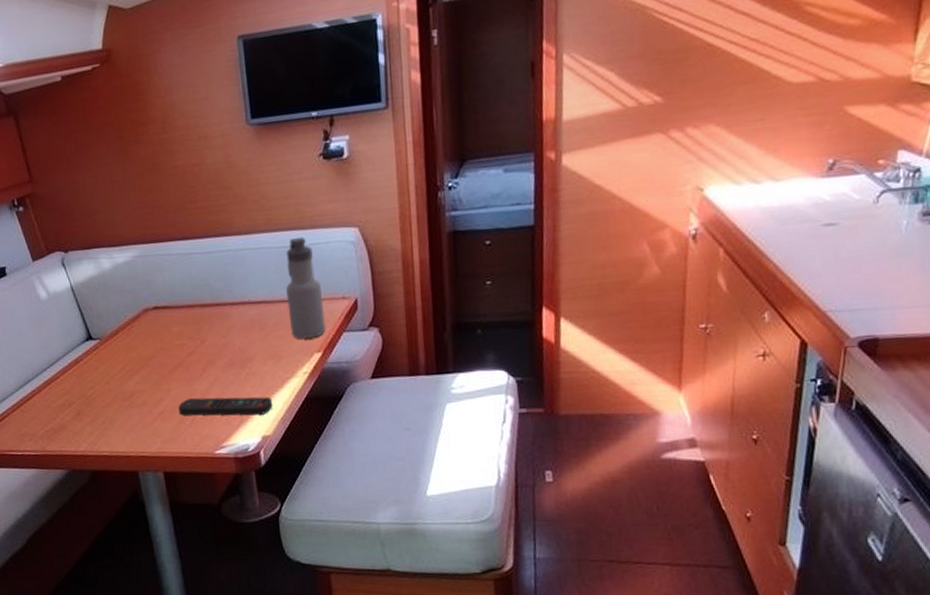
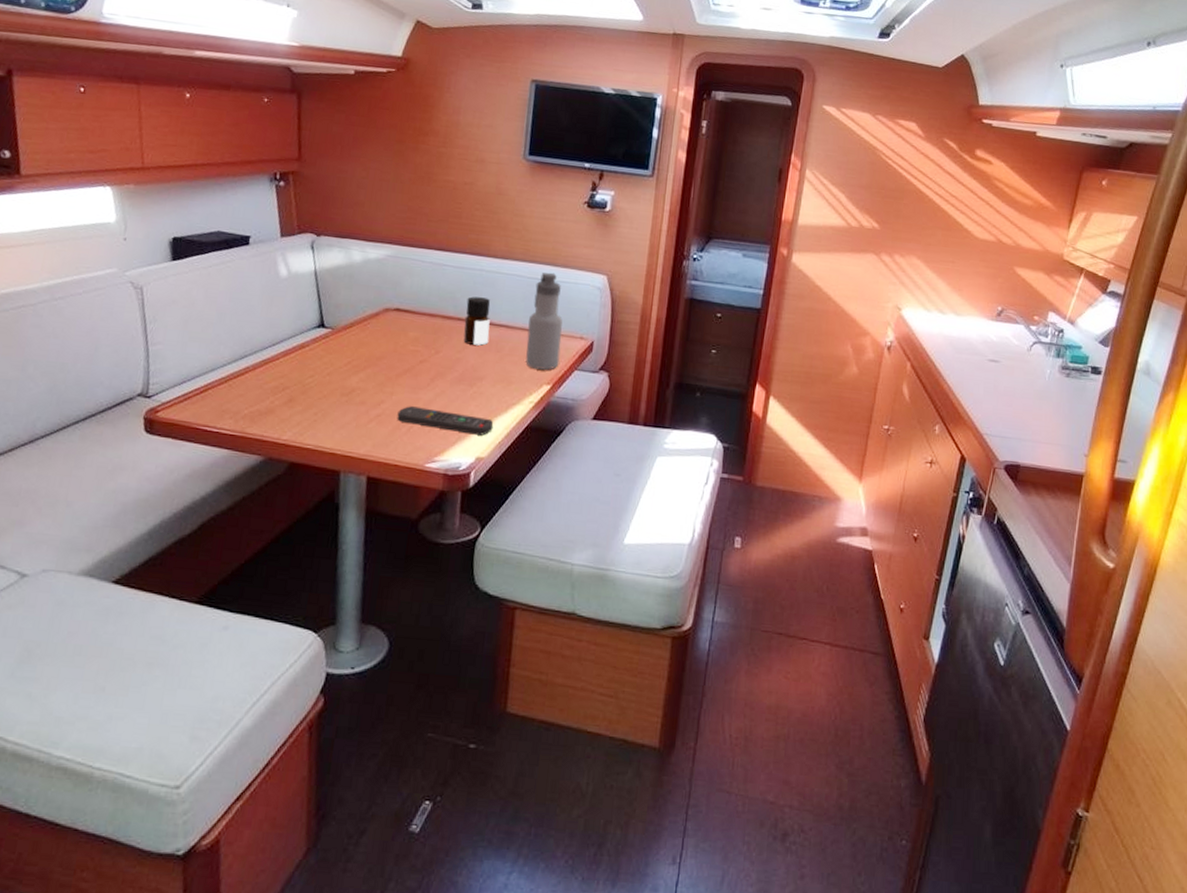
bottle: none [220,277,251,328] -> present [463,296,491,346]

